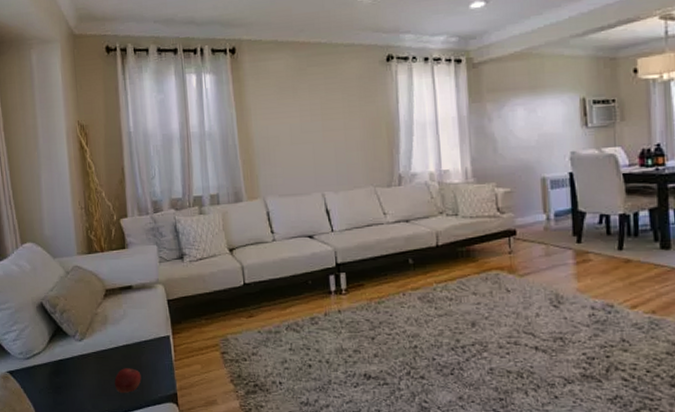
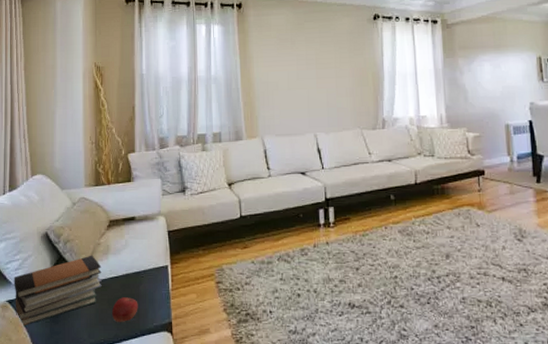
book stack: none [12,325,102,398] -> present [14,255,102,327]

